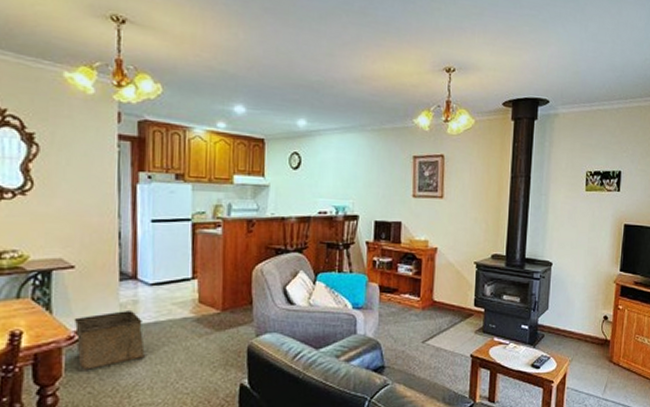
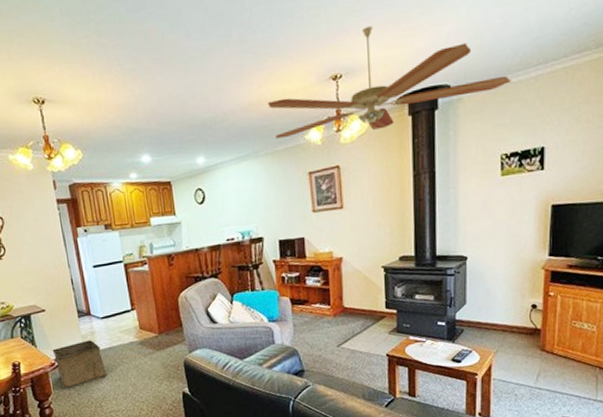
ceiling fan: none [380,30,599,128] -> present [267,26,512,139]

